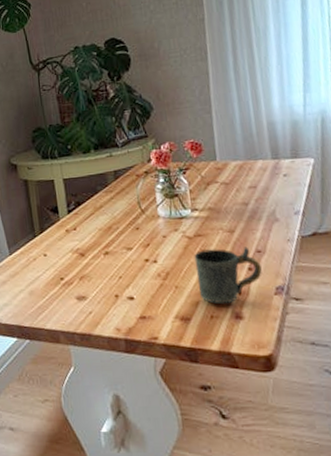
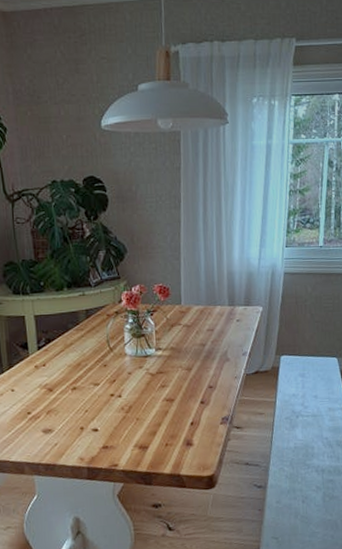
mug: present [194,247,262,305] -> none [155,383,212,434]

